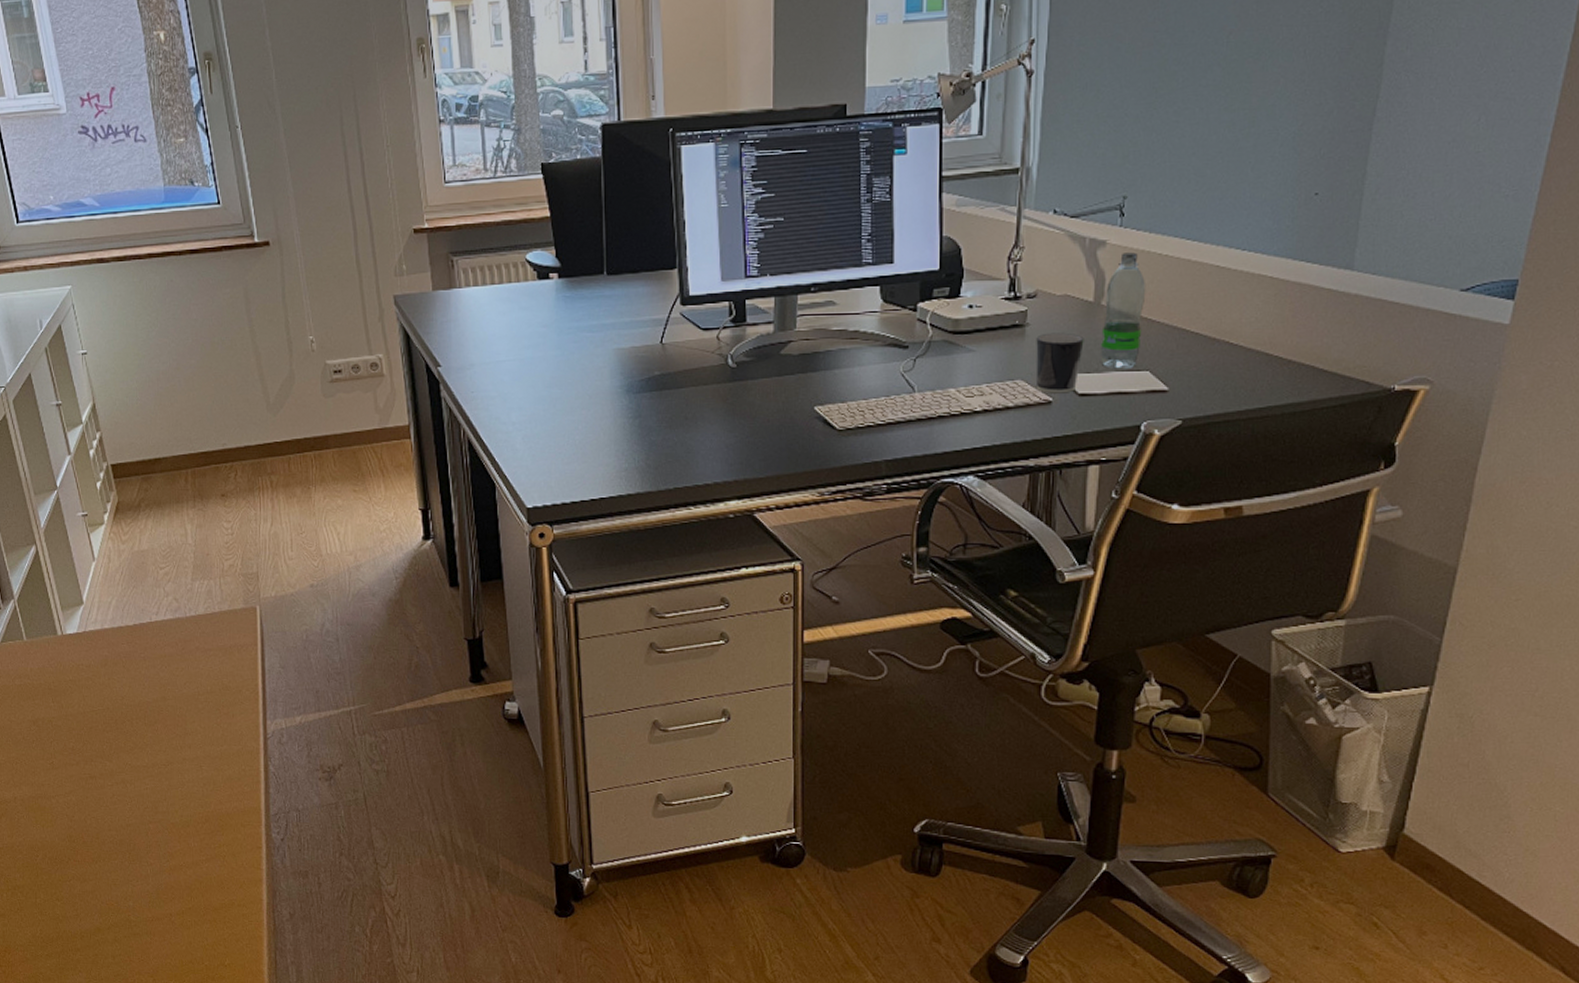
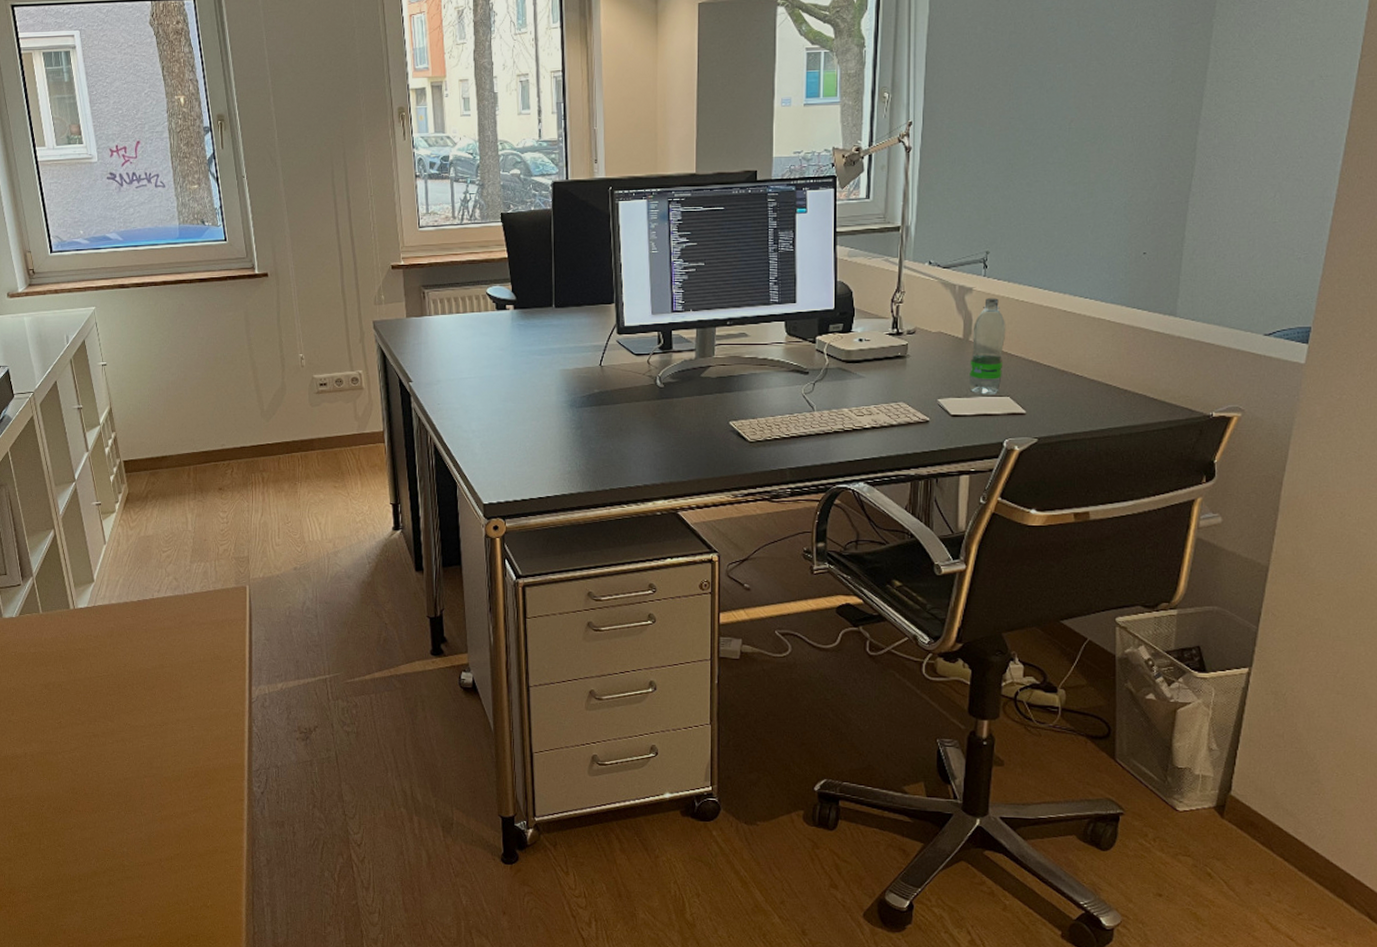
mug: present [1035,332,1084,394] -> none [915,363,955,414]

